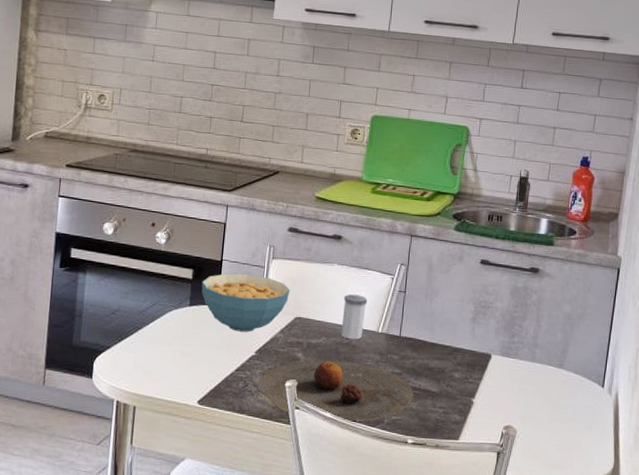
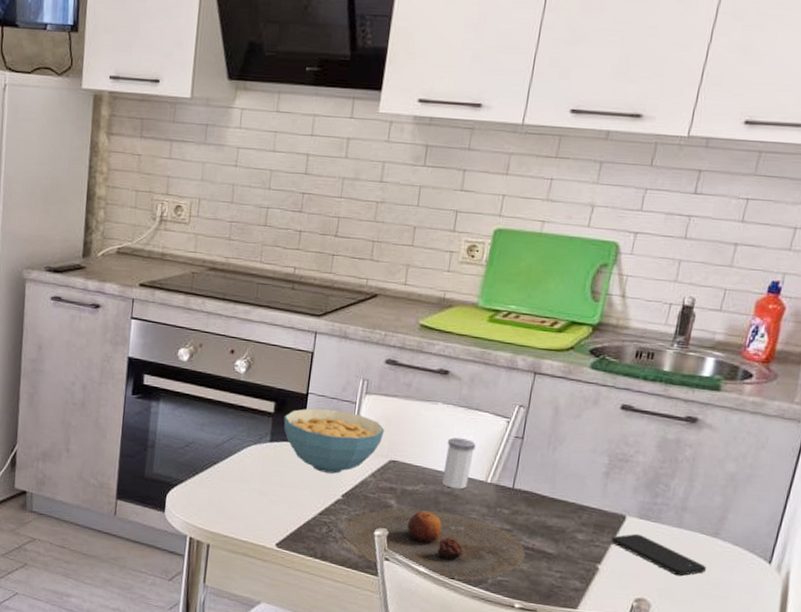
smartphone: none [481,369,557,404] -> present [611,533,707,576]

